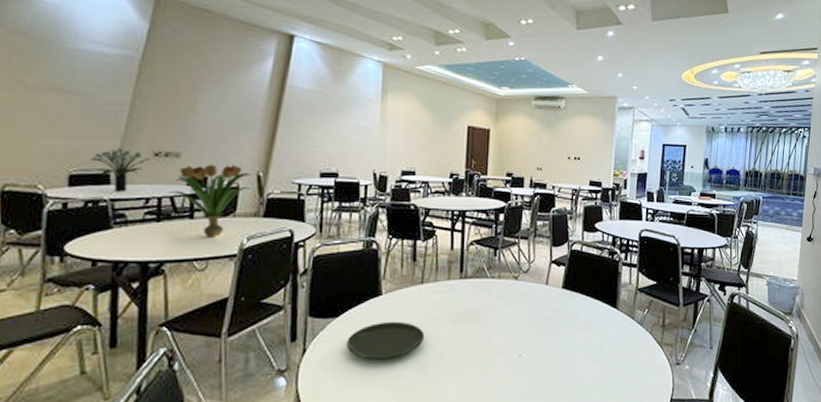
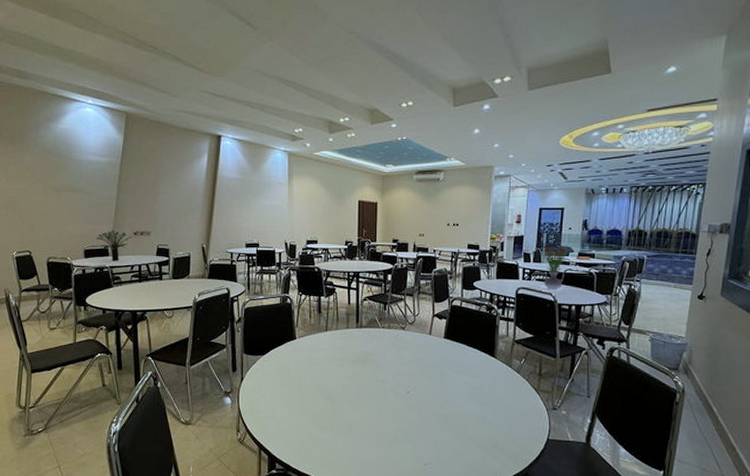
flower arrangement: present [166,164,251,237] -> none [144,240,199,294]
plate: present [346,321,425,361] -> none [272,360,330,390]
flower arrangement: none [664,184,690,233] -> present [541,245,567,291]

